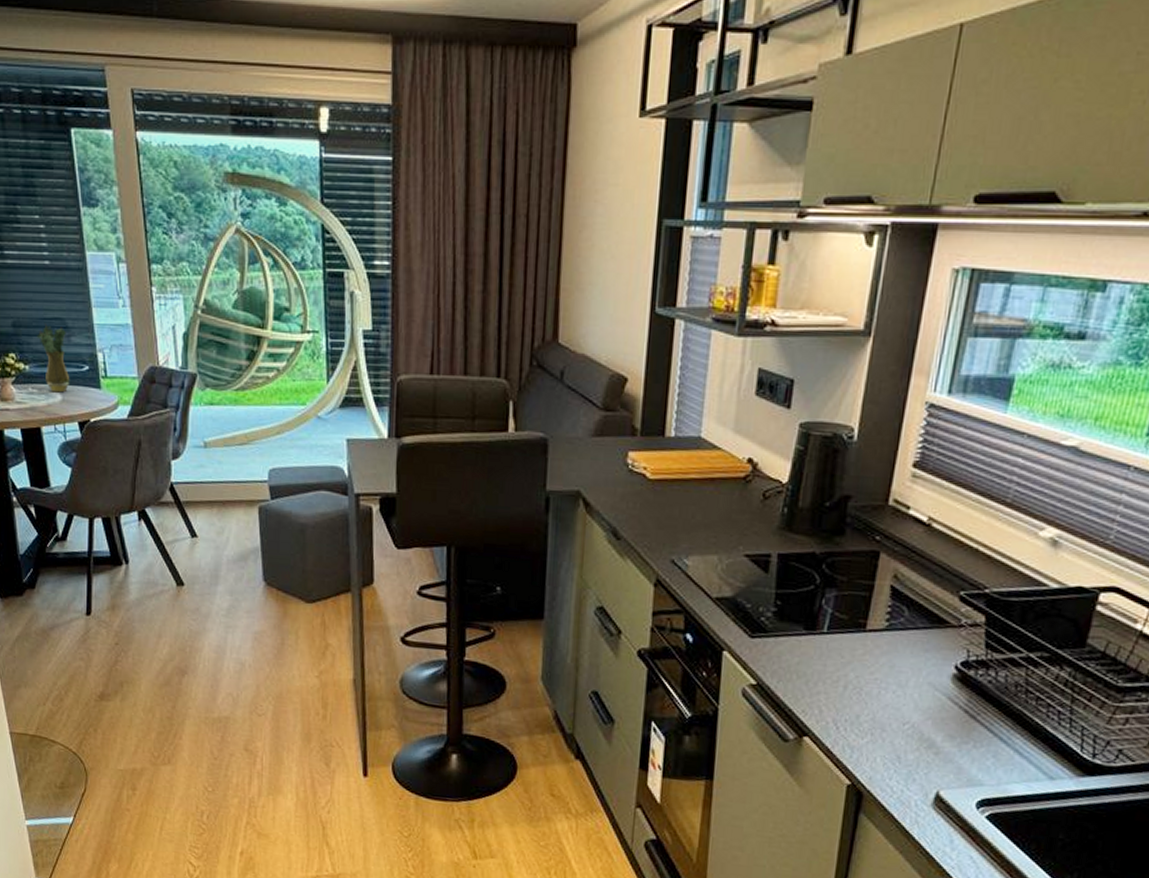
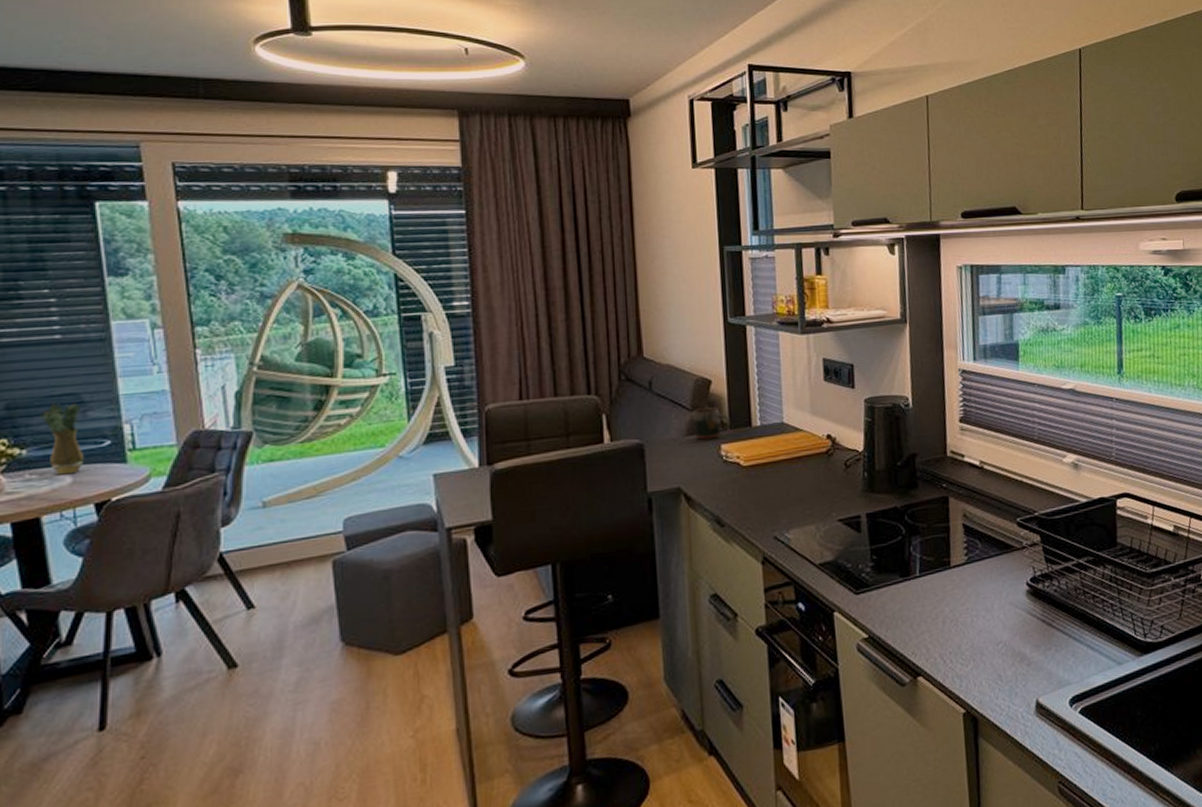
mug: none [602,407,643,444] -> present [693,407,732,440]

